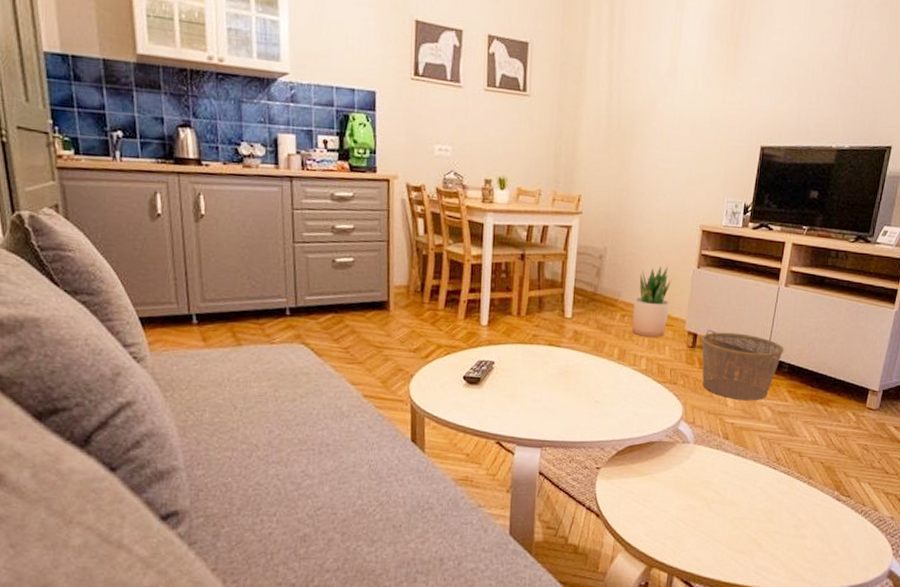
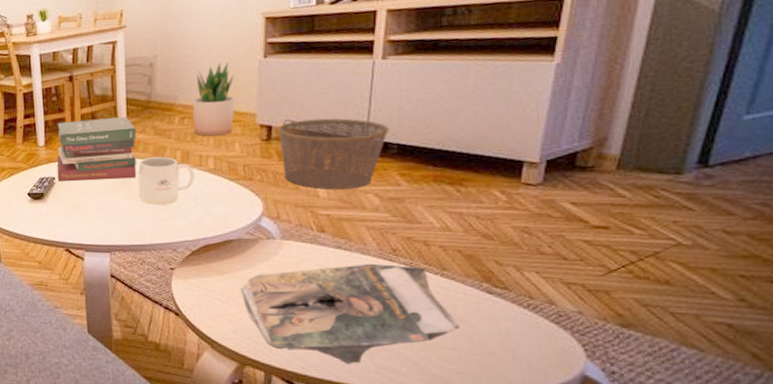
books: none [496,302,580,371] -> present [56,117,137,182]
mug: none [575,351,628,402] -> present [138,156,195,206]
magazine: none [655,470,817,564] -> present [239,263,461,364]

